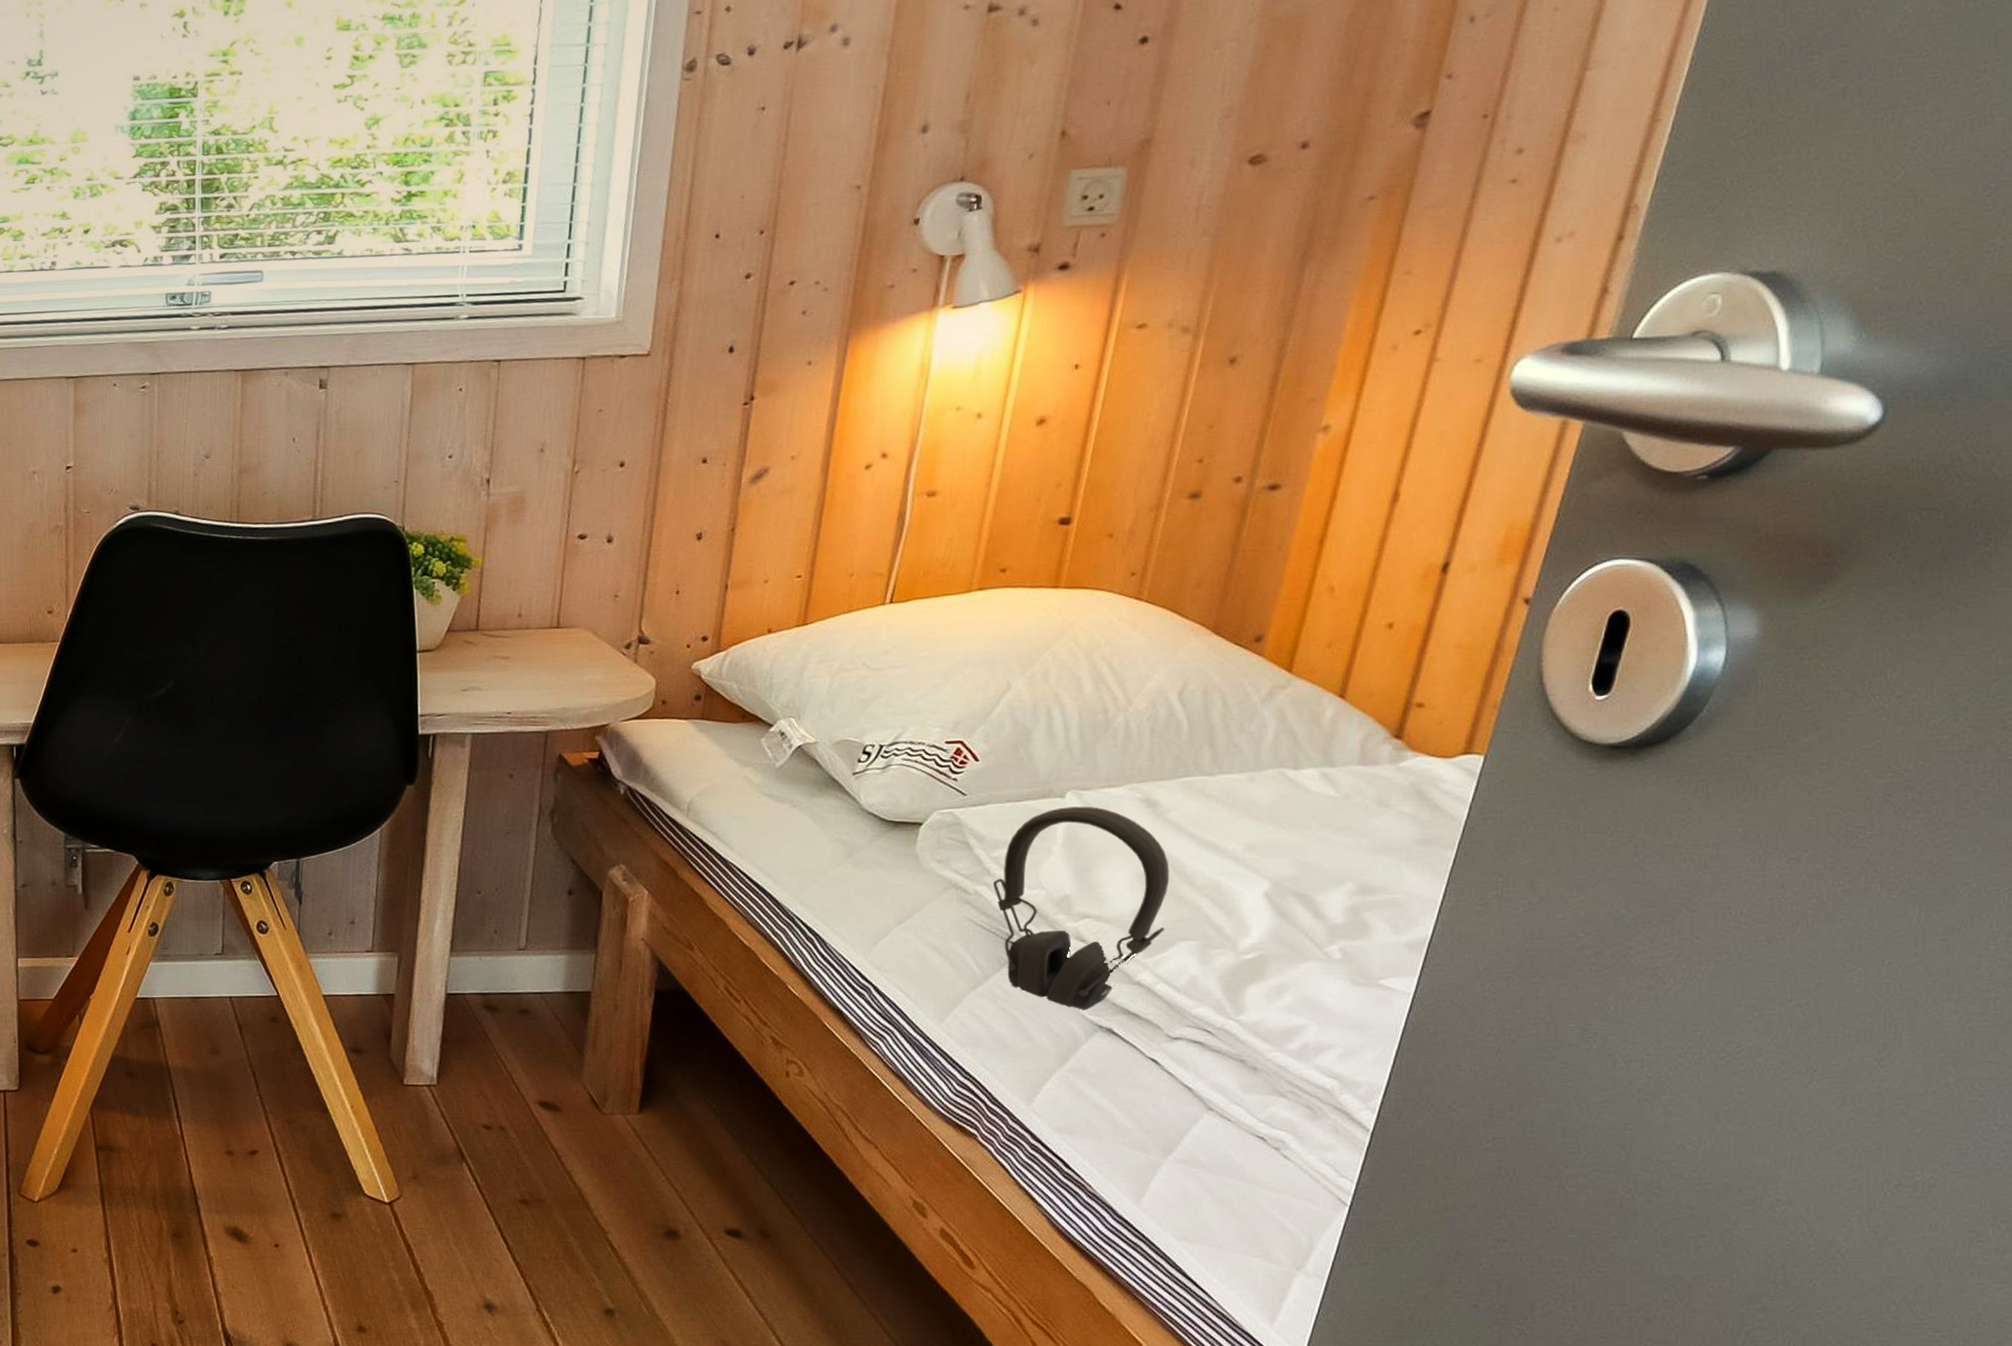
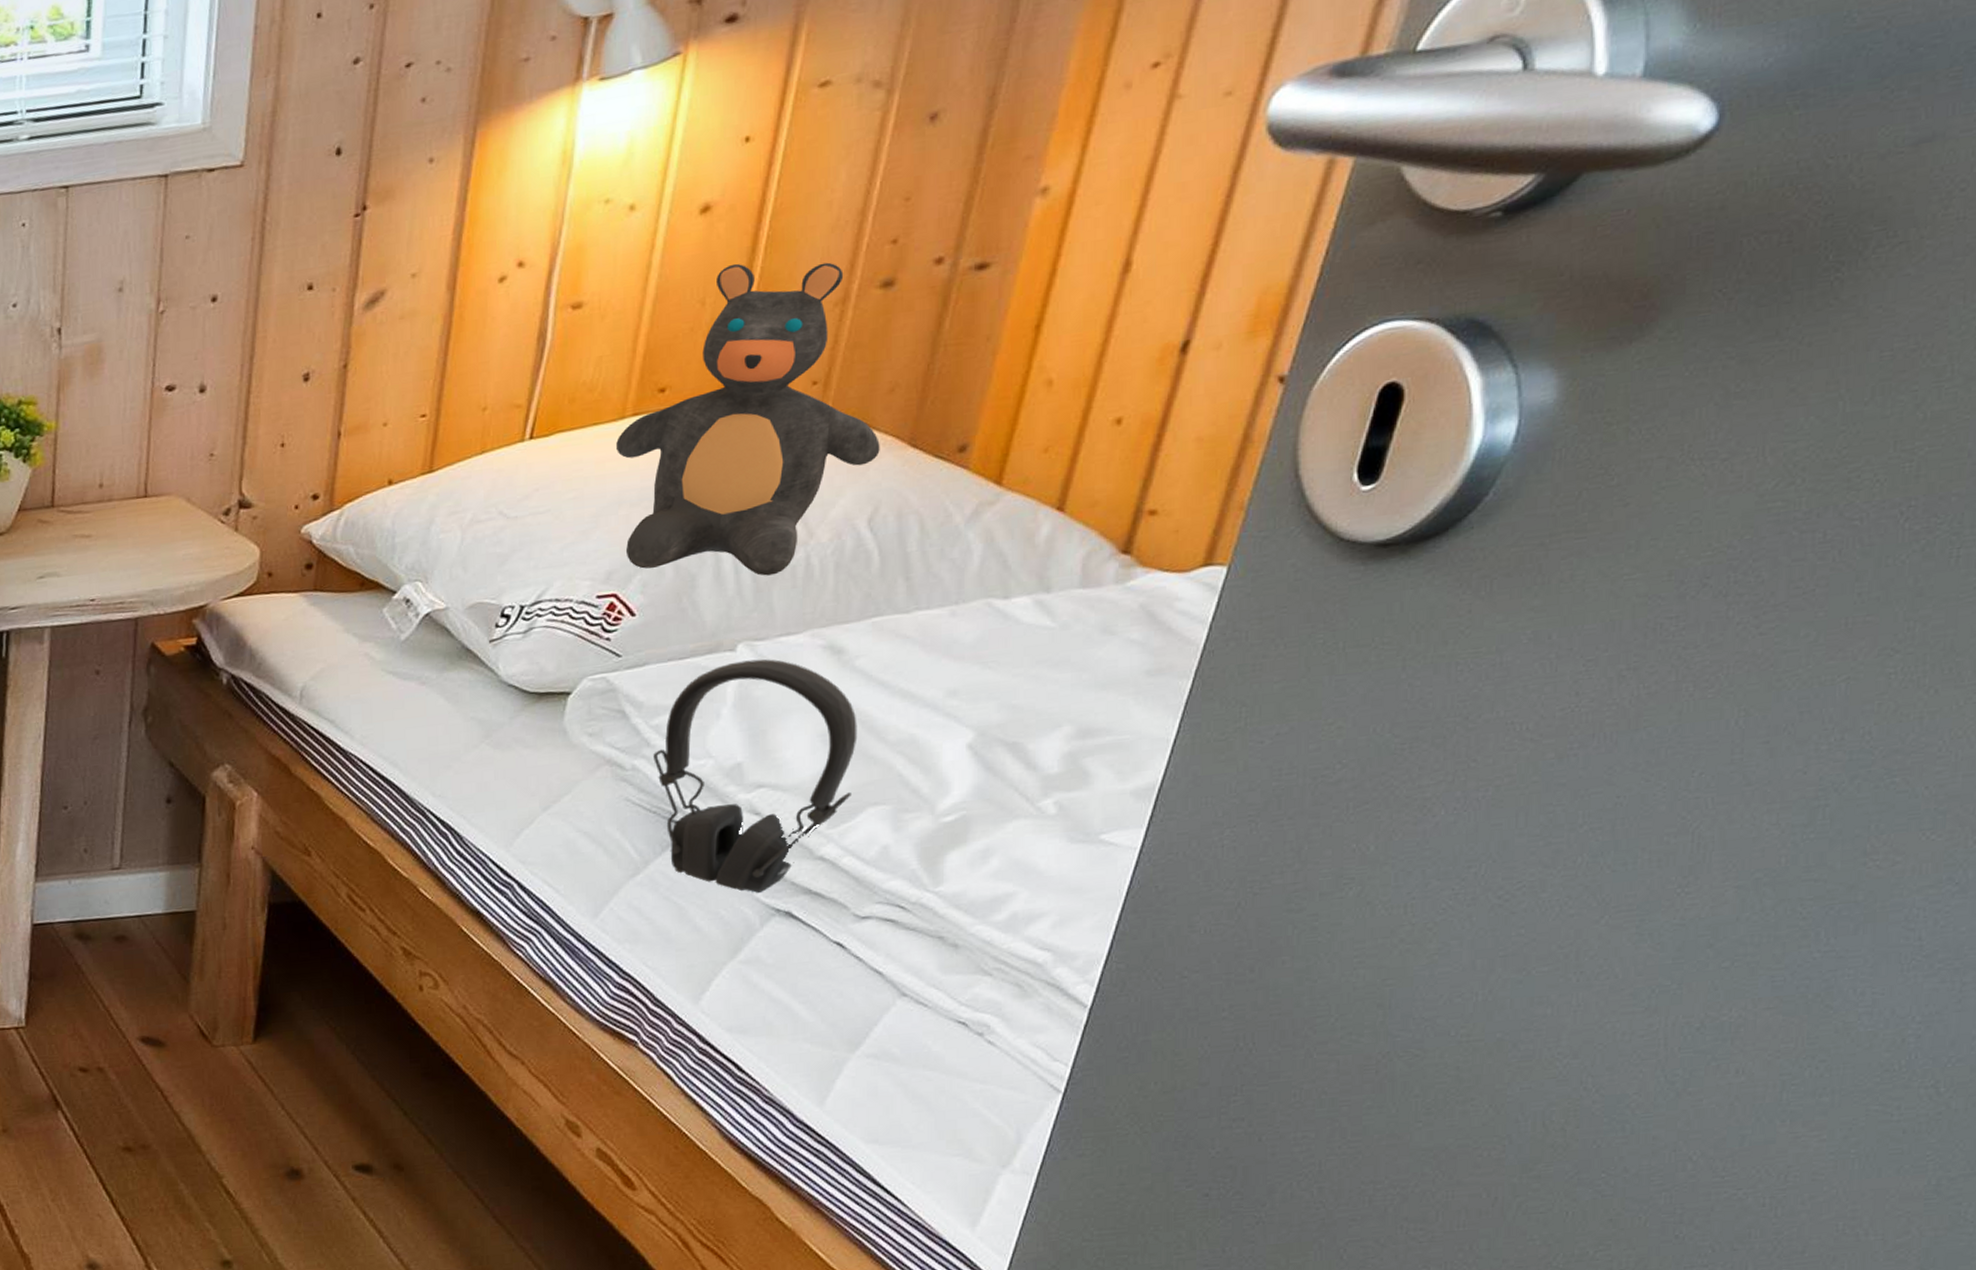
stuffed animal: none [964,469,1188,735] -> present [616,262,880,576]

